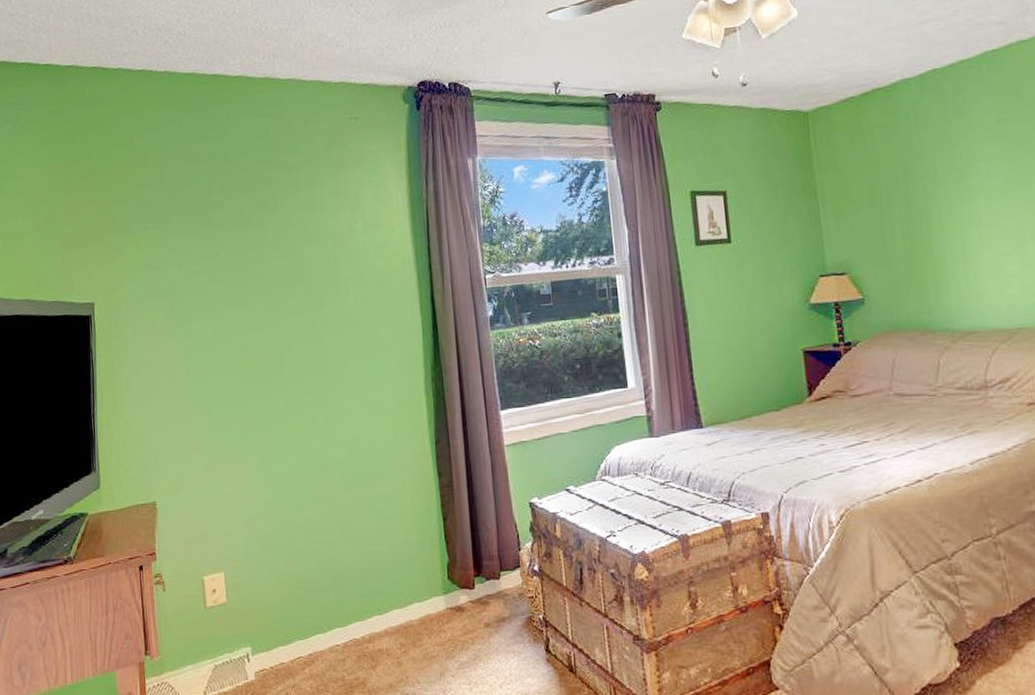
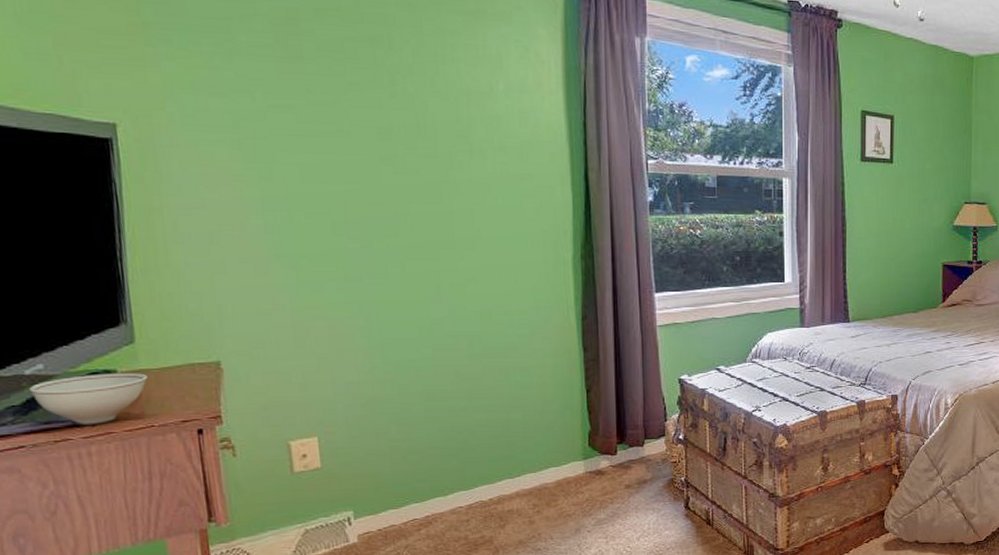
bowl: none [33,515,107,564] -> present [28,373,148,426]

